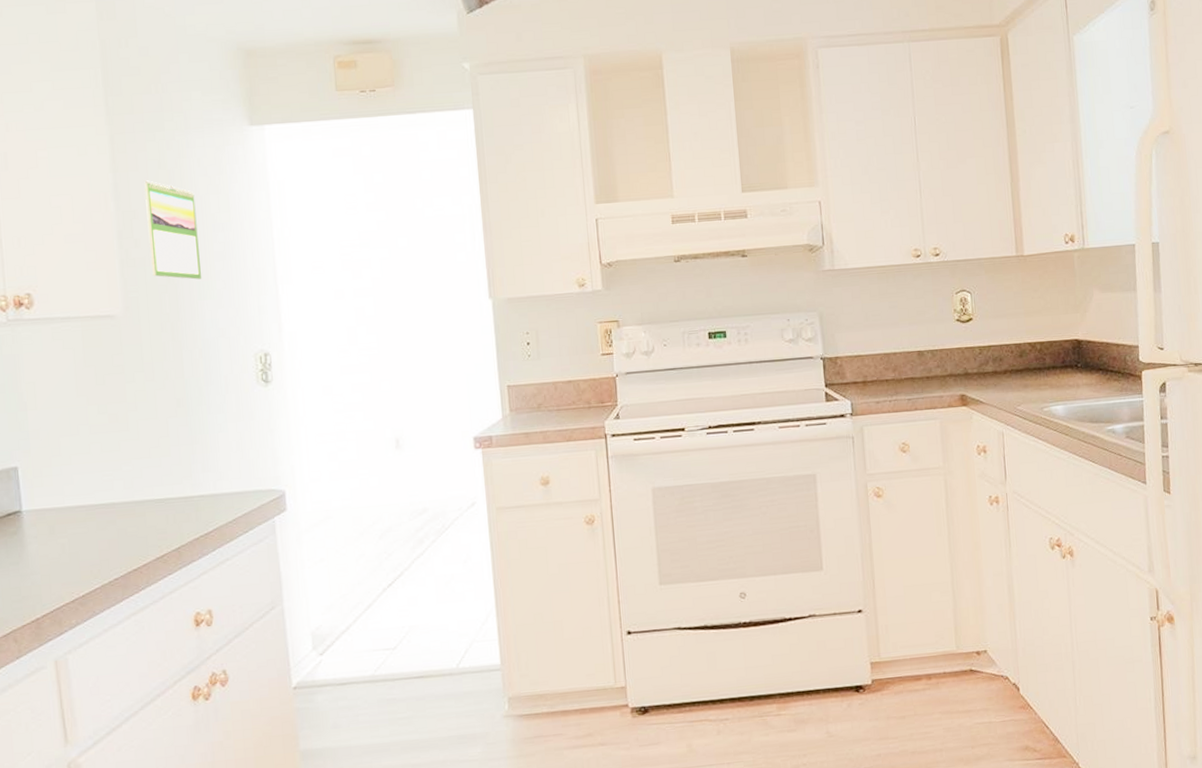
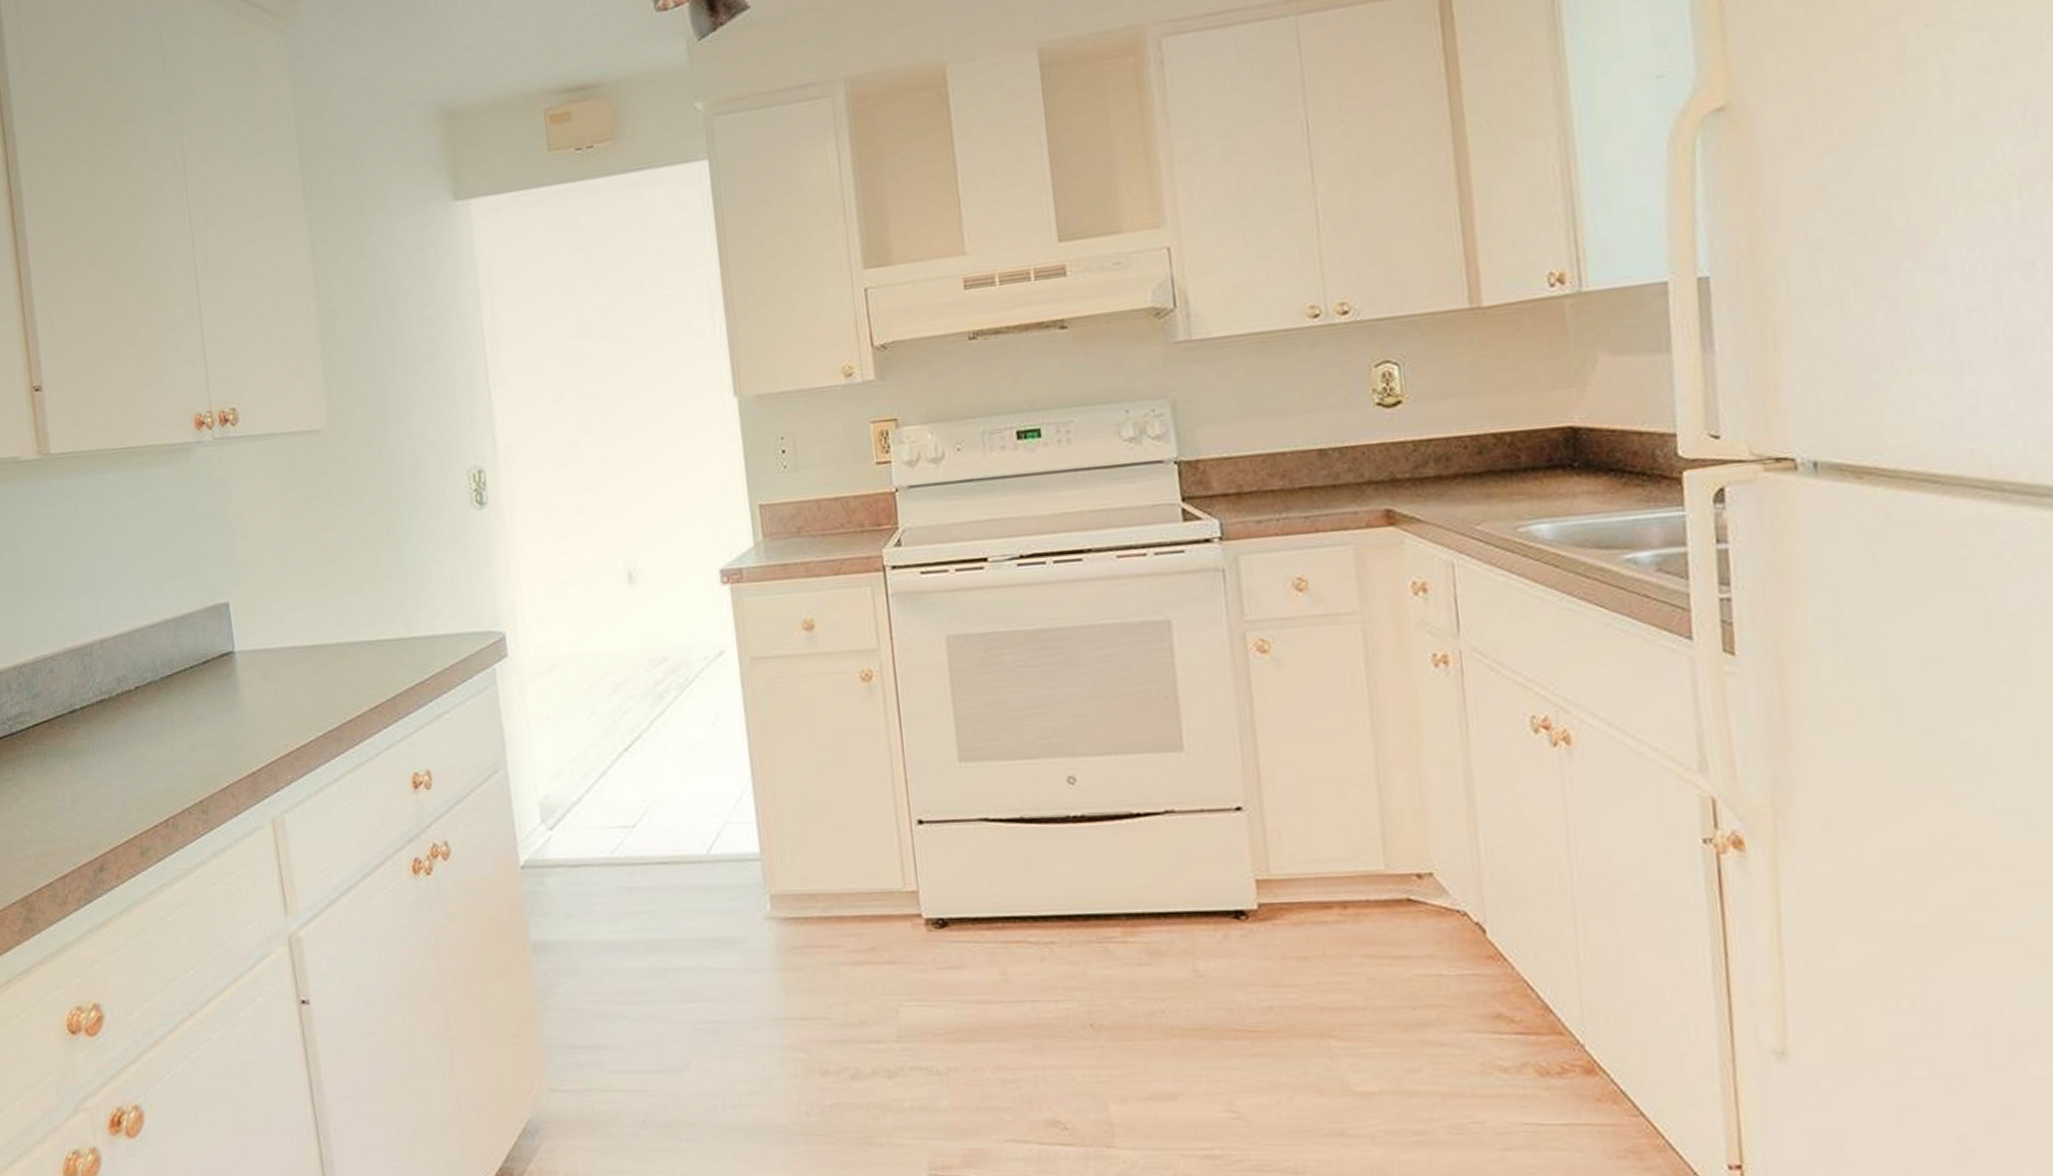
calendar: present [144,180,202,280] -> none [345,272,409,386]

